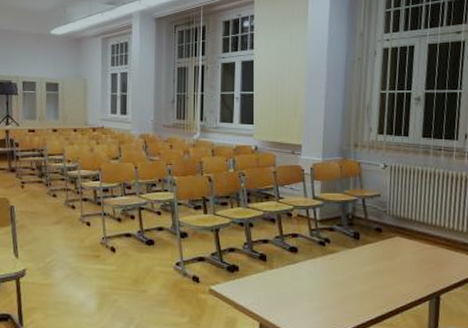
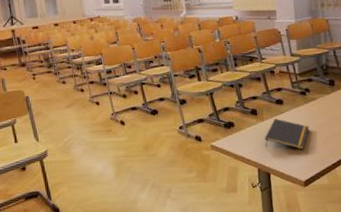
notepad: none [271,268,325,308] -> present [264,118,310,150]

